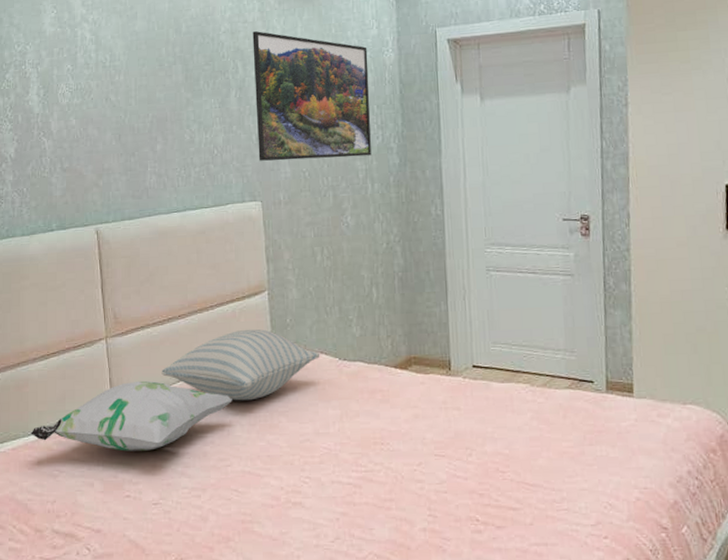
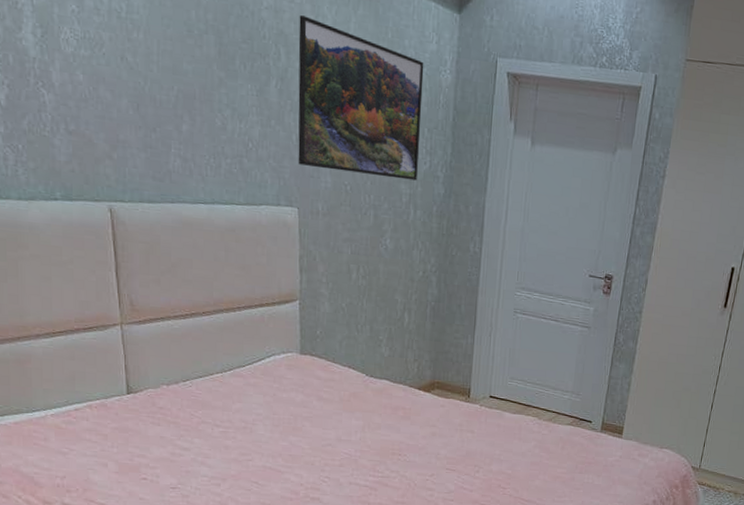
decorative pillow: present [30,380,232,451] -> none [35,371,257,439]
pillow: present [161,329,320,401] -> none [182,335,348,403]

